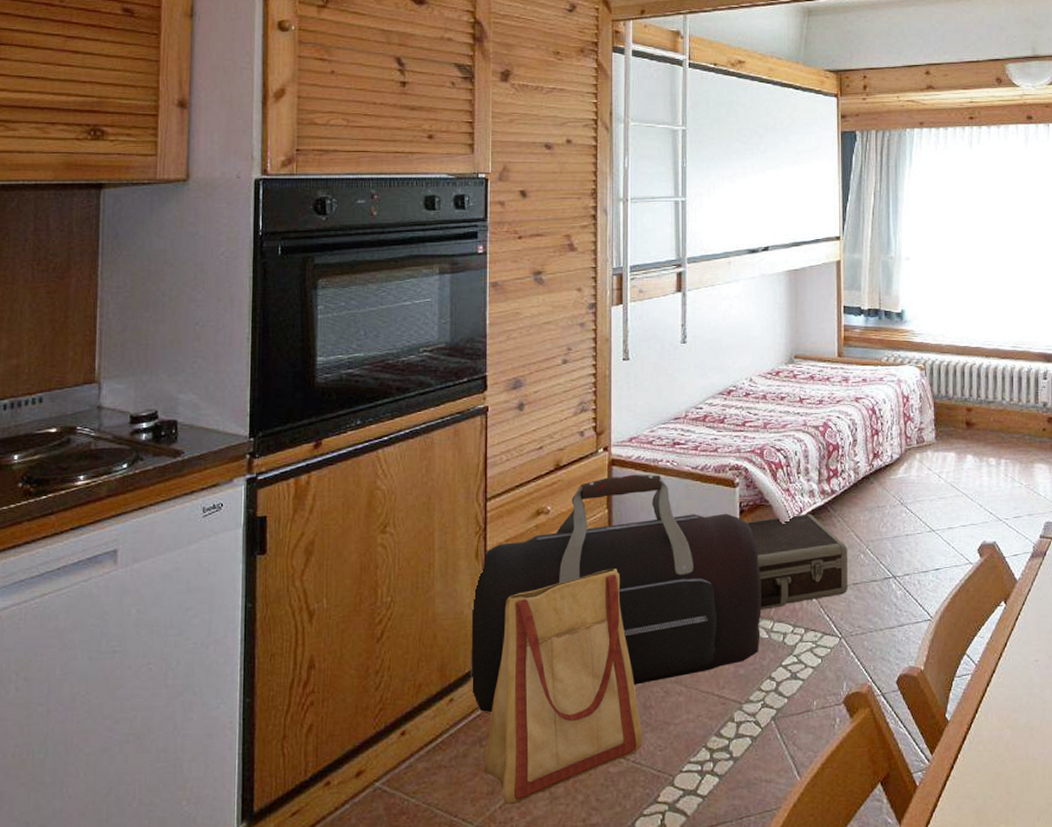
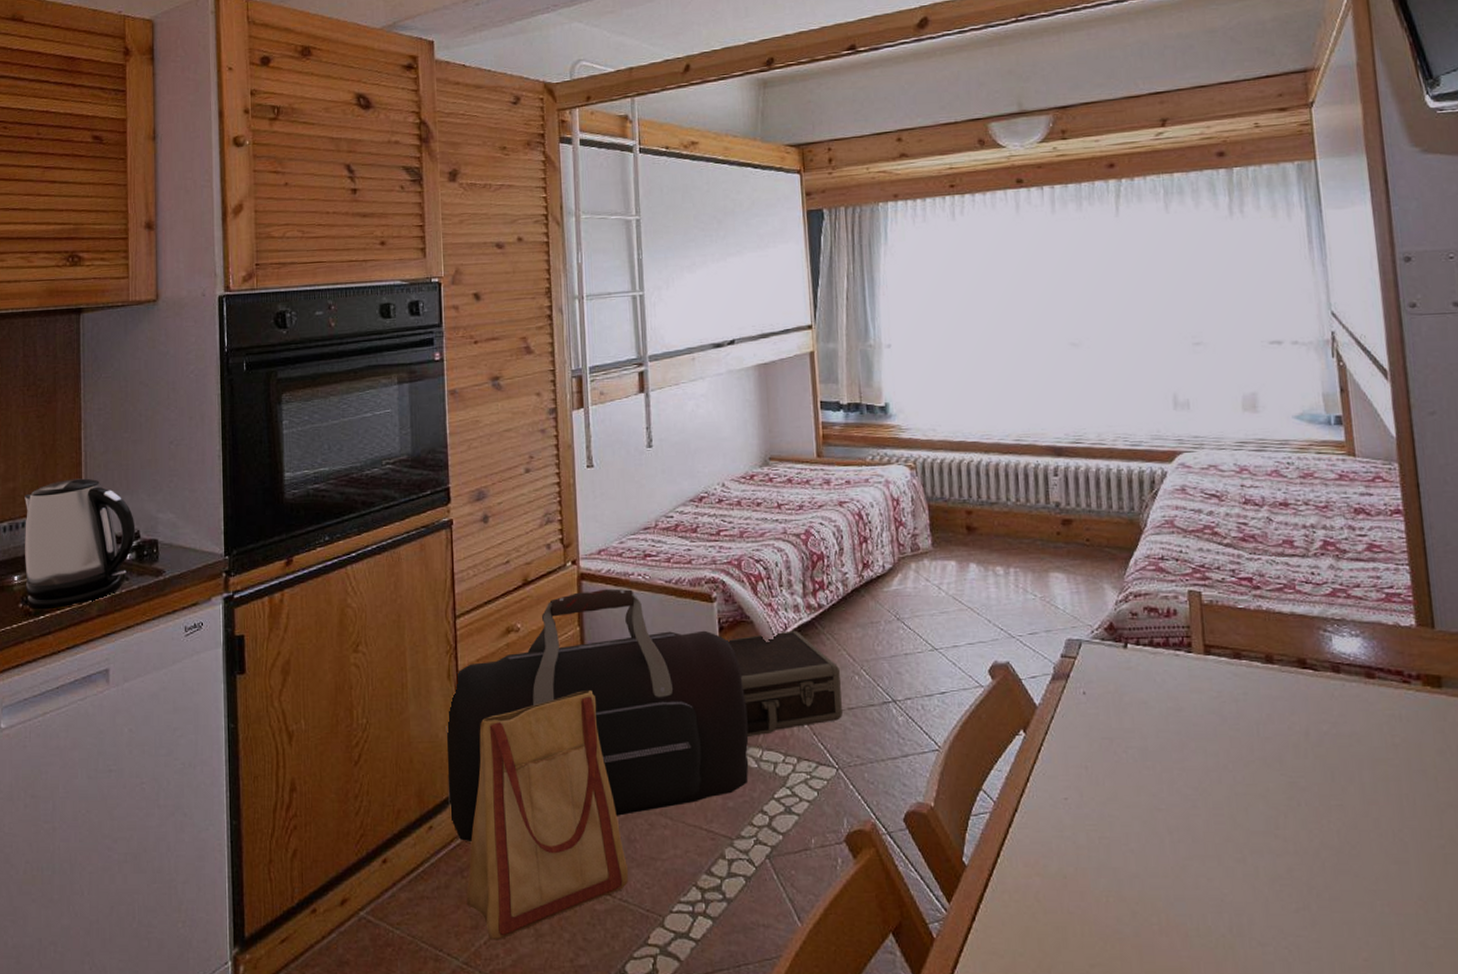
kettle: none [26,357,153,490] -> present [25,478,136,610]

